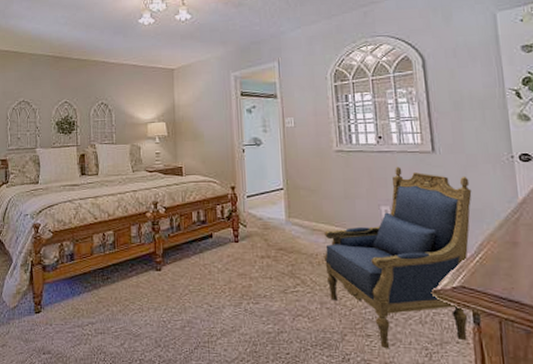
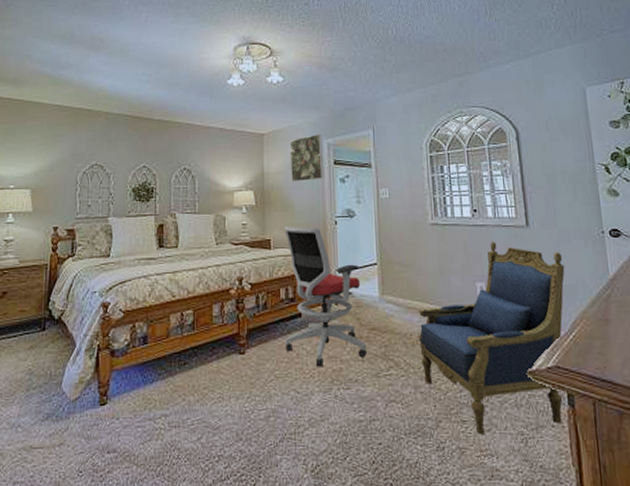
office chair: none [195,155,274,284] -> present [284,226,367,367]
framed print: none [198,67,232,114] -> present [289,133,324,182]

